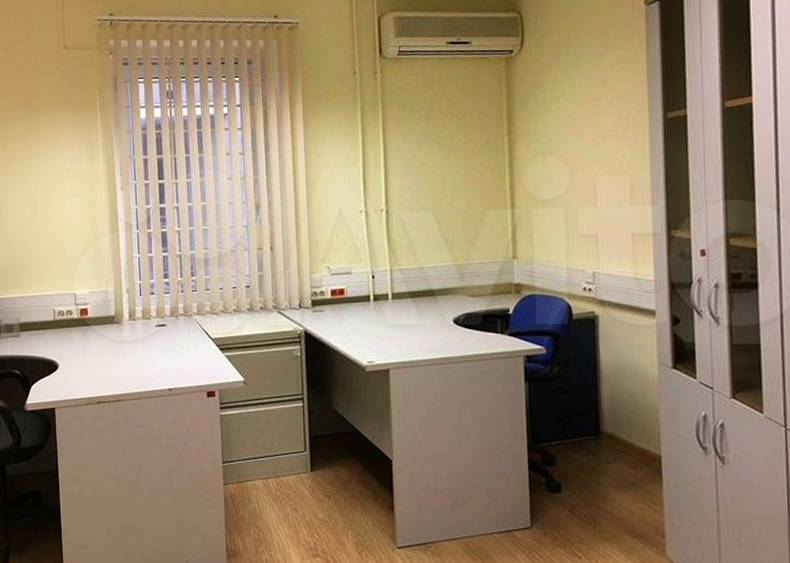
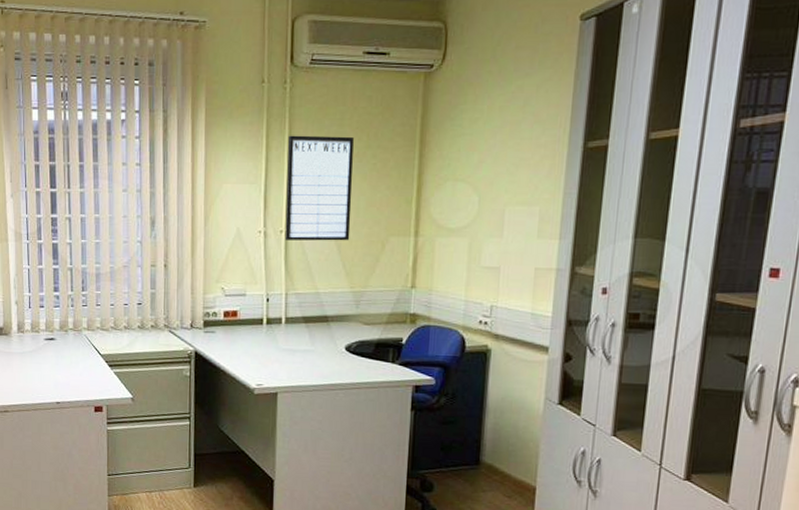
writing board: none [381,118,449,218] -> present [284,135,354,241]

